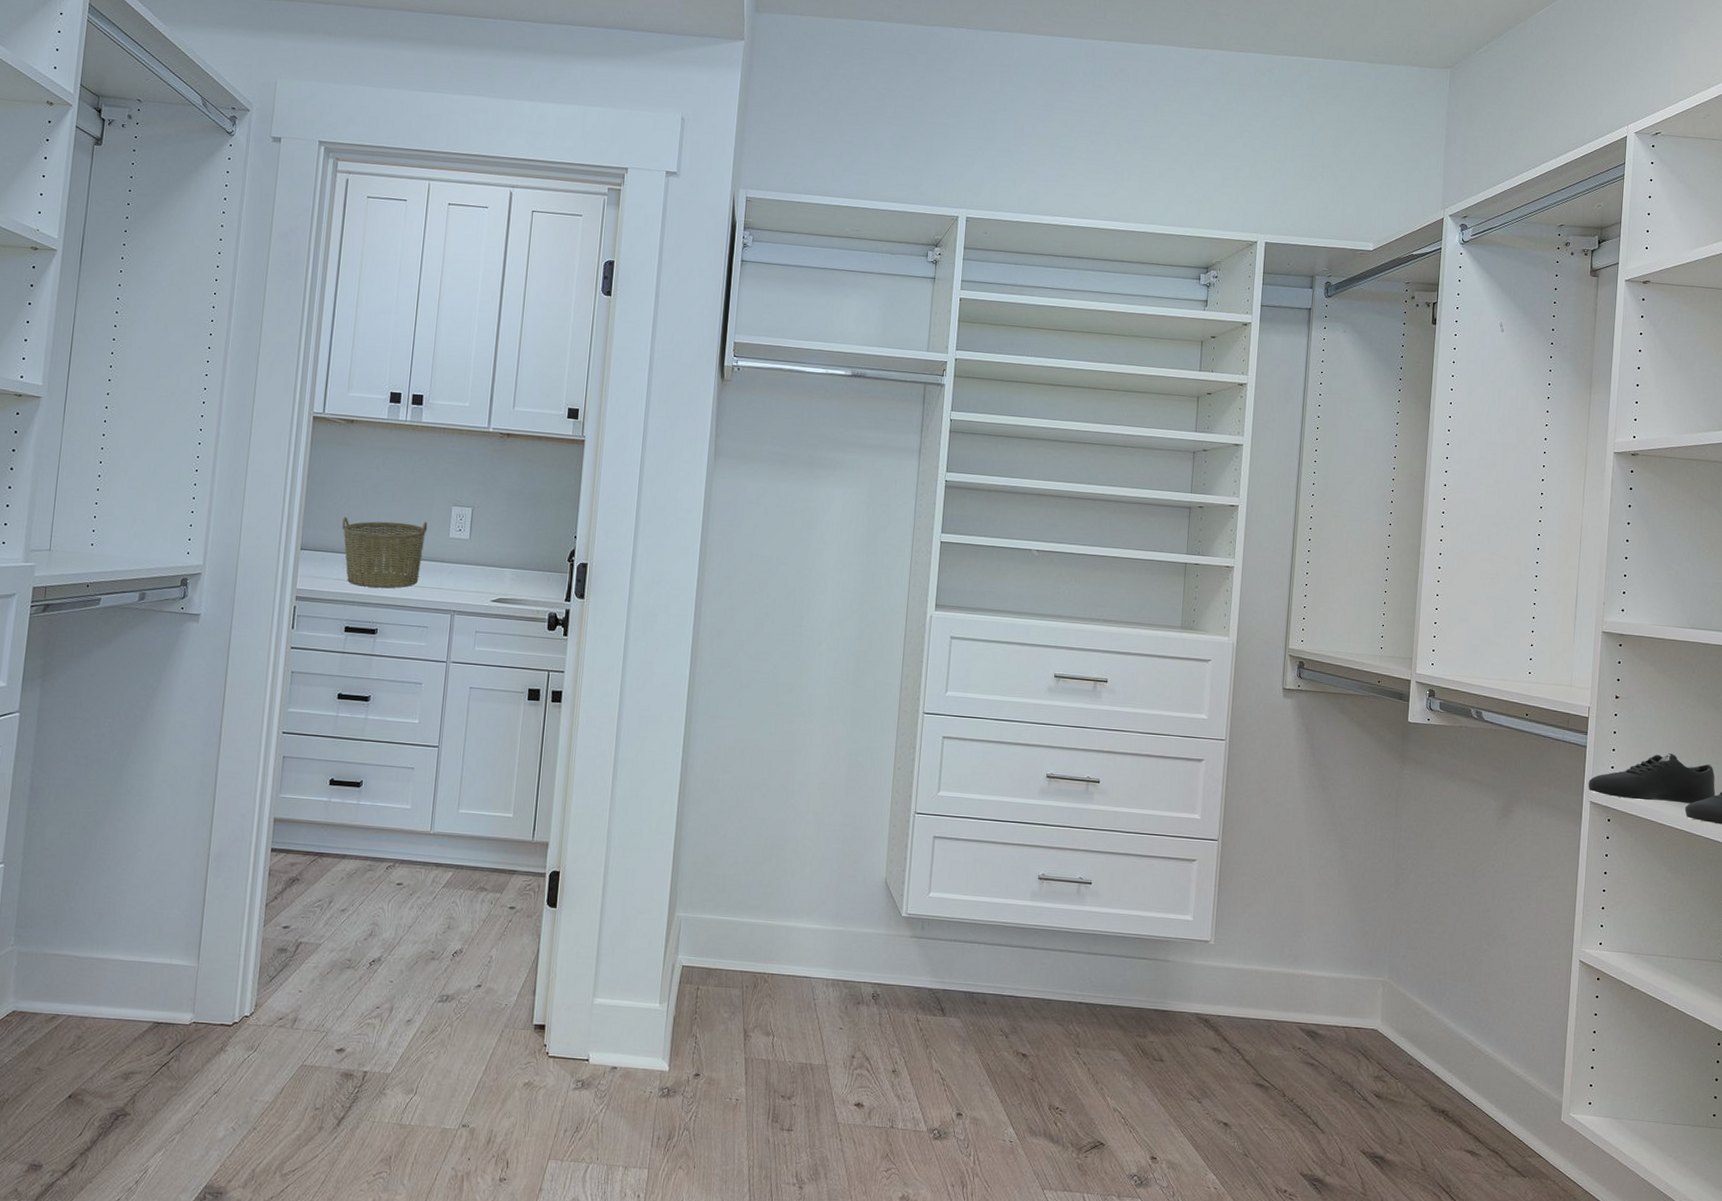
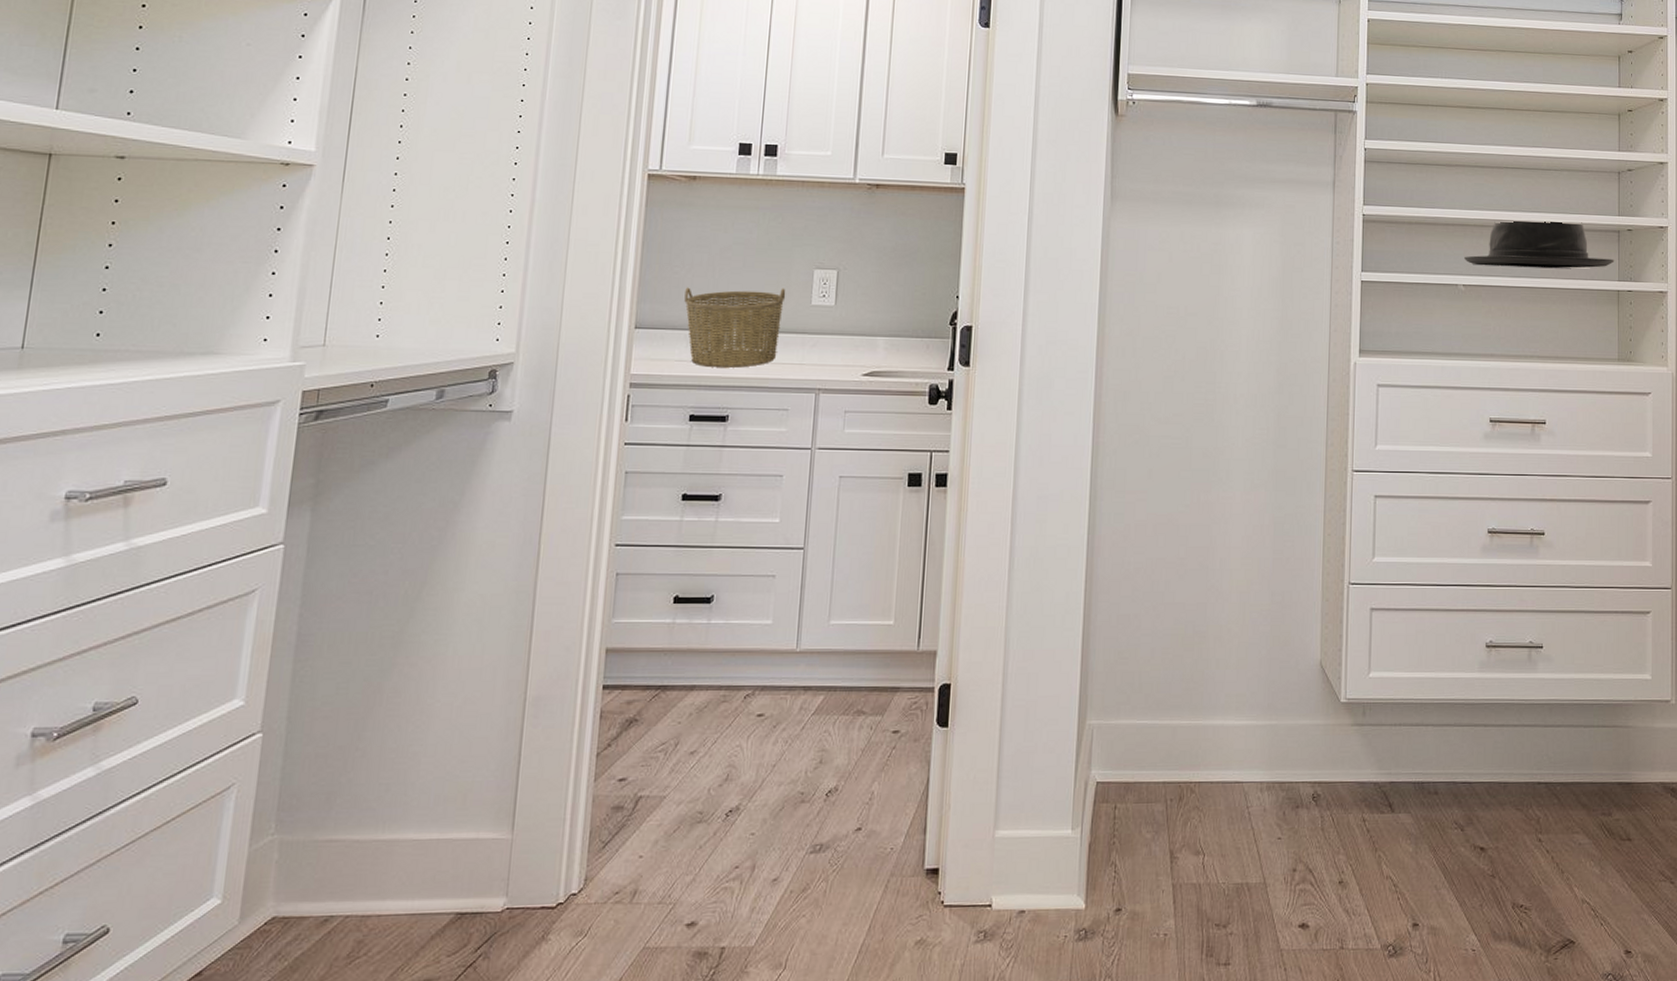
hat: none [1039,493,1184,541] -> present [1464,221,1615,269]

